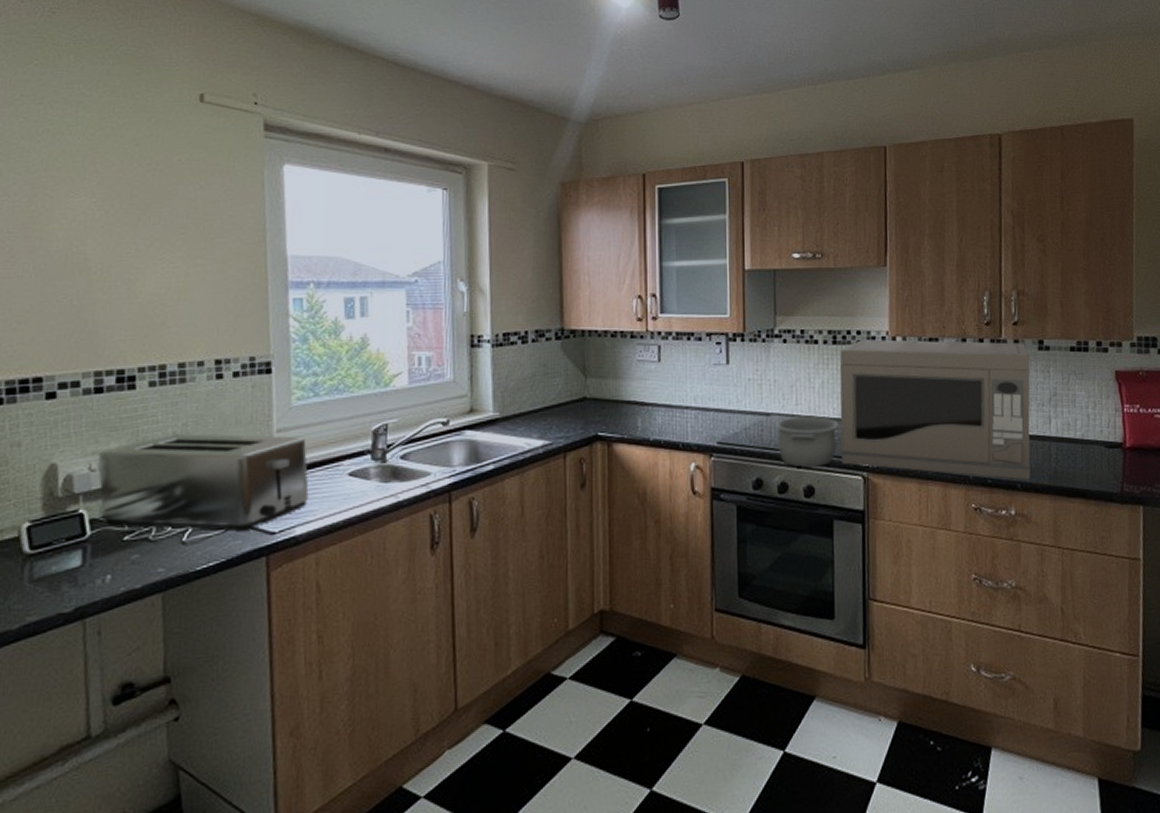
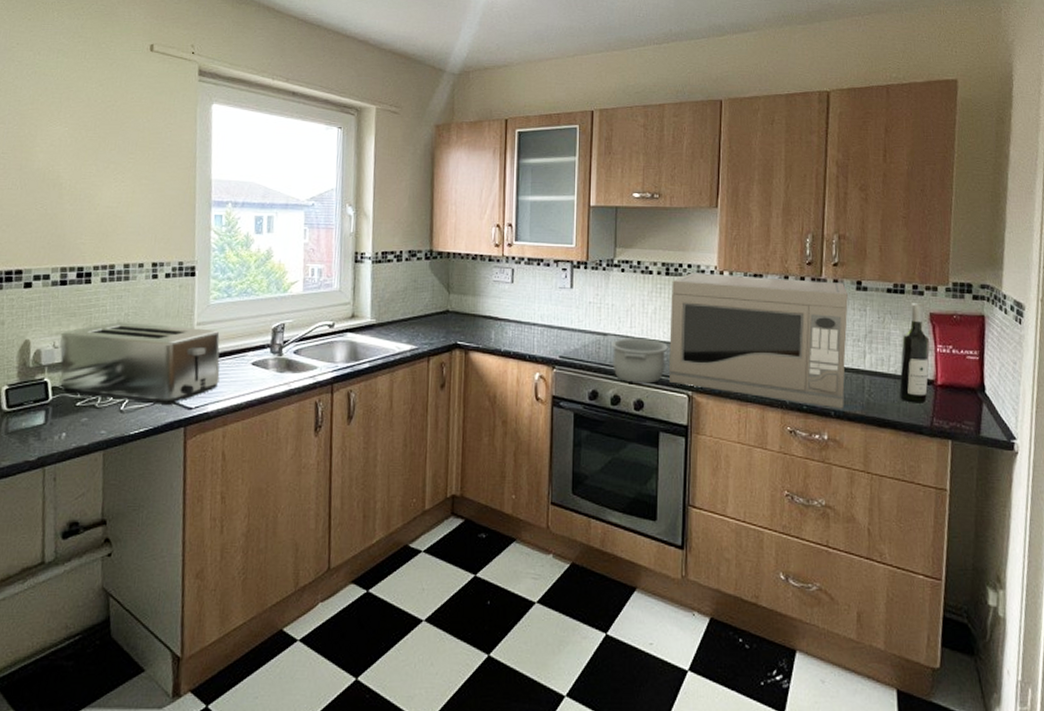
bottle: none [1087,361,1117,469] -> present [899,303,930,403]

